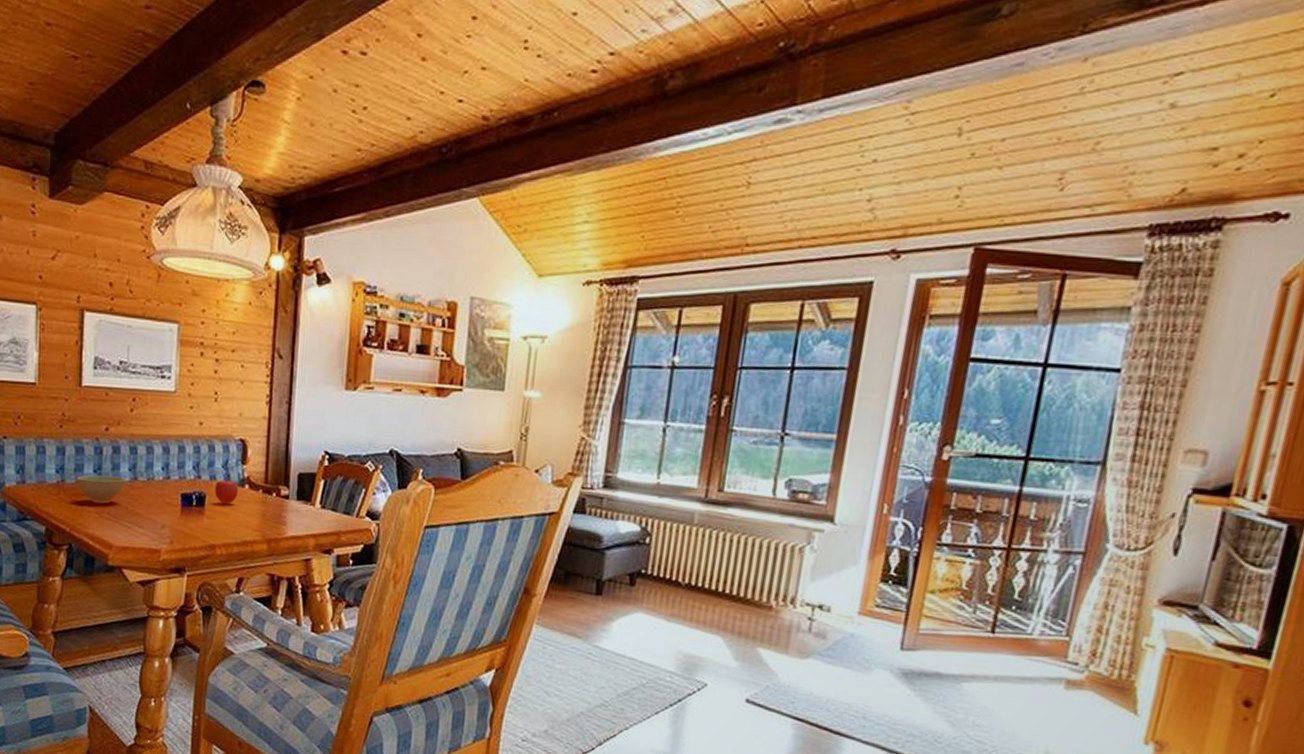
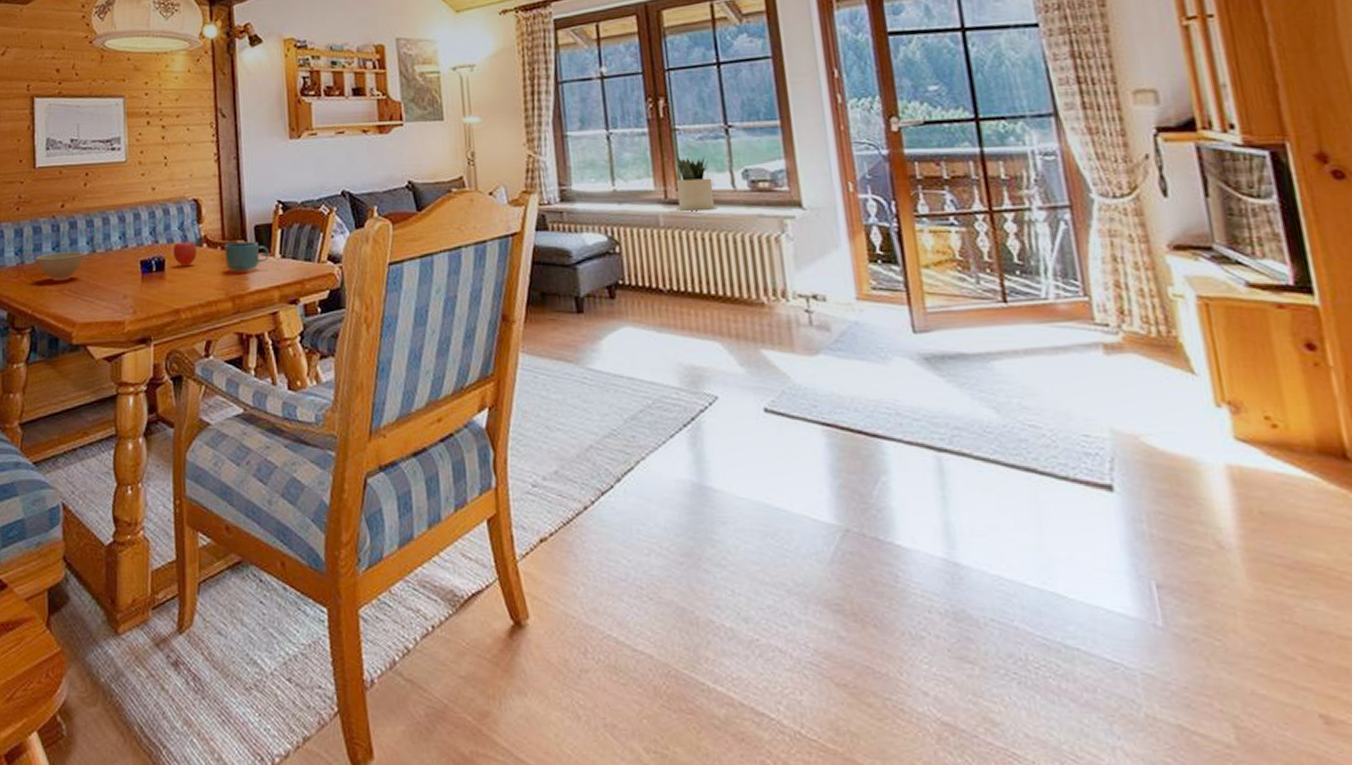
cup: none [265,487,310,518] -> present [225,241,269,272]
planter: none [712,458,757,515] -> present [675,155,719,212]

